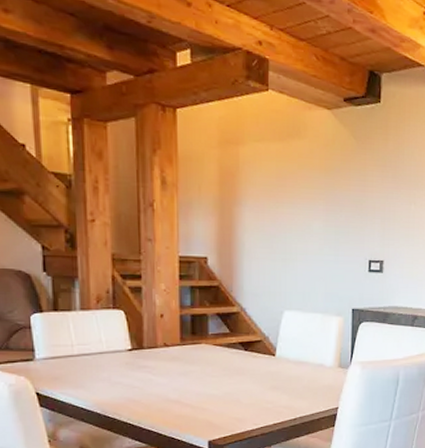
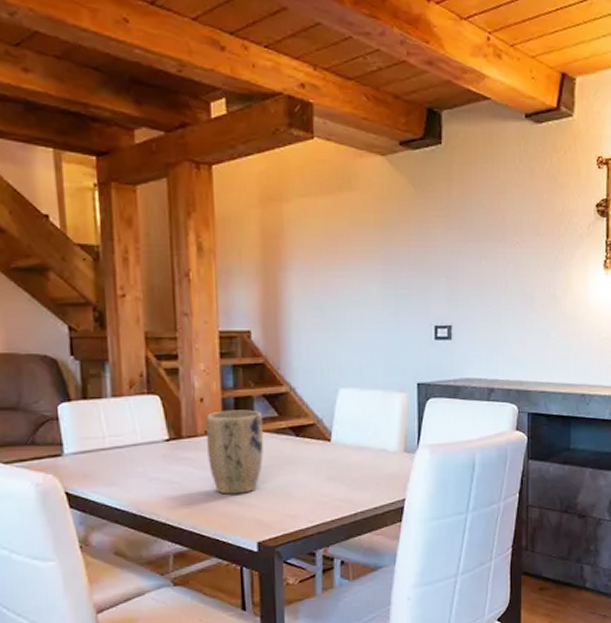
plant pot: none [165,326,217,400] -> present [206,409,264,496]

